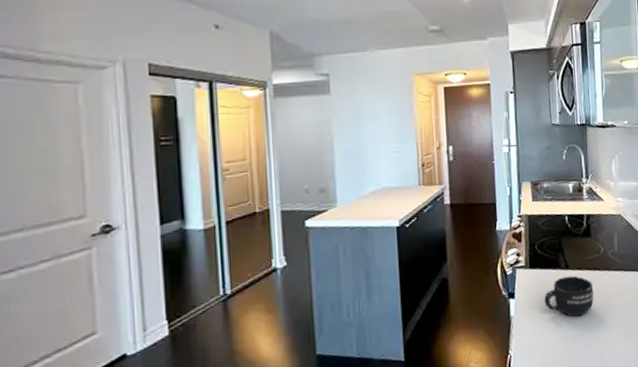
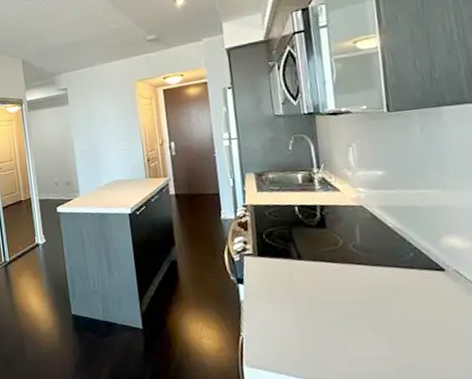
mug: present [544,275,594,317] -> none [275,266,334,309]

